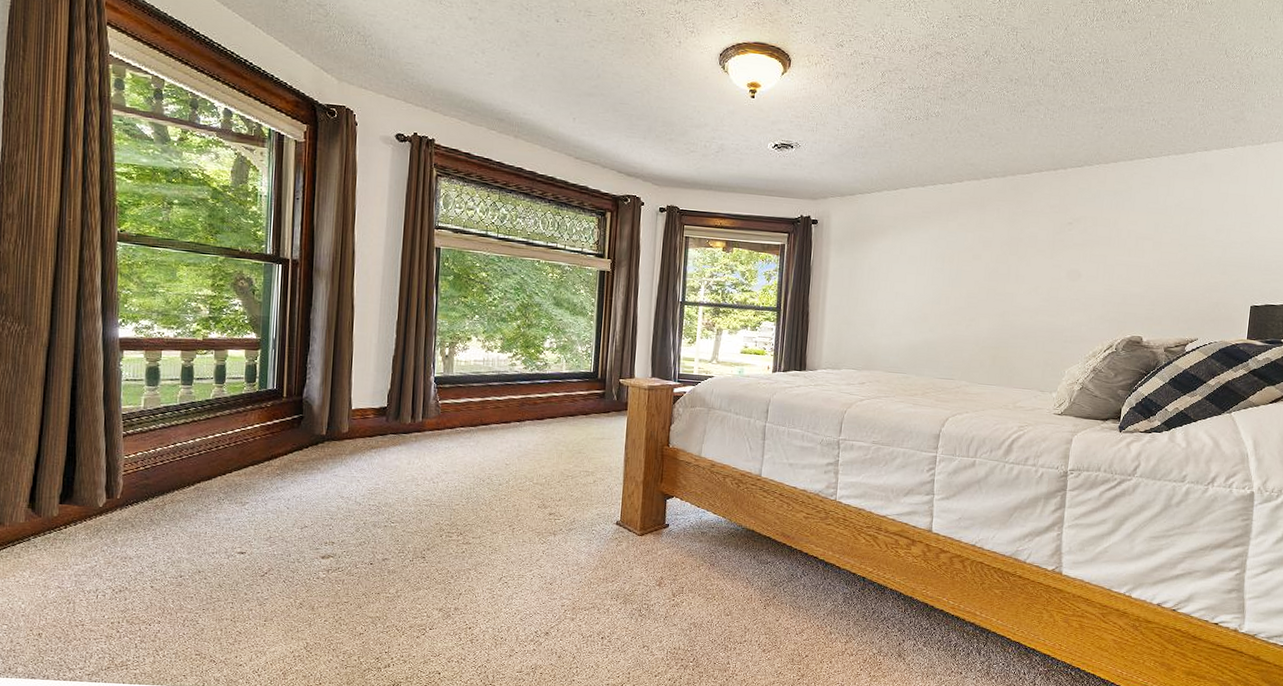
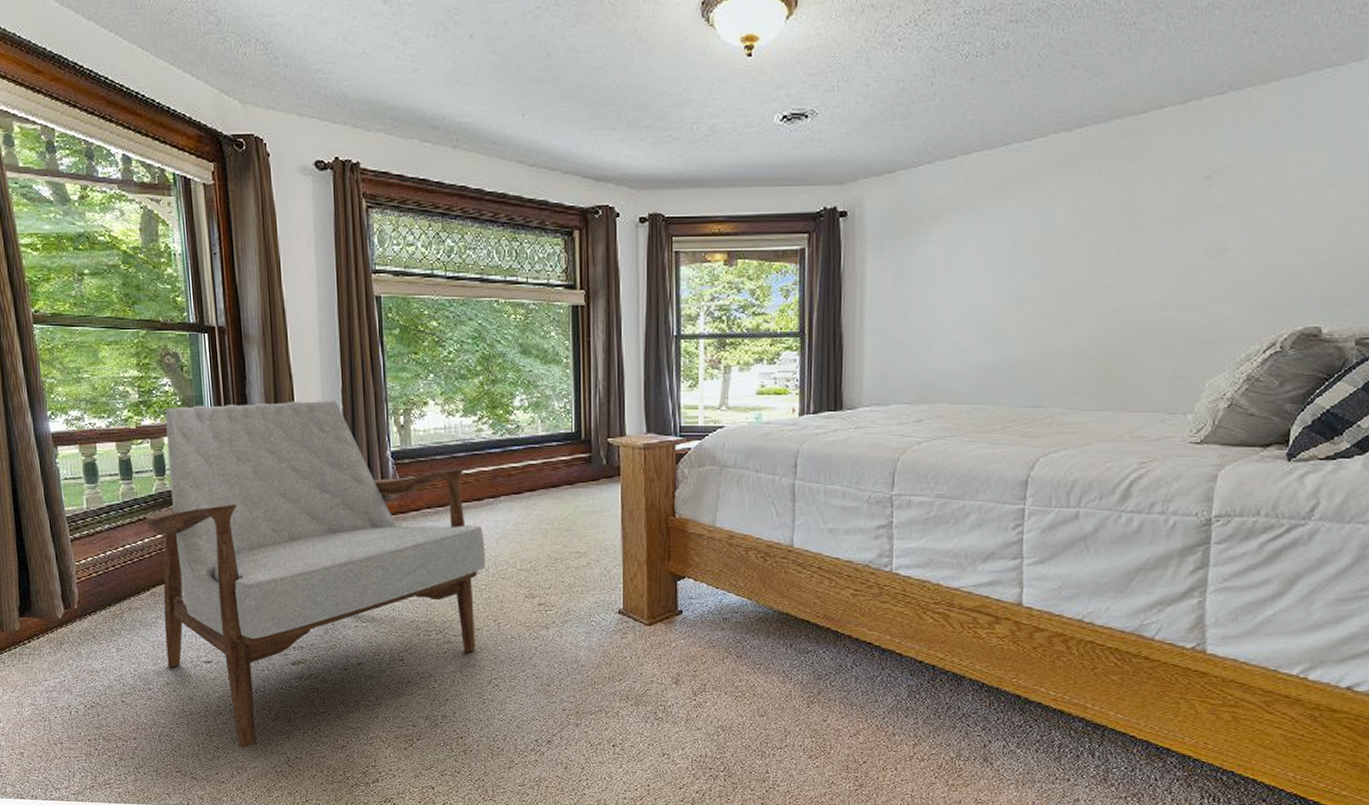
armchair: none [200,324,508,633] -> present [146,400,487,747]

